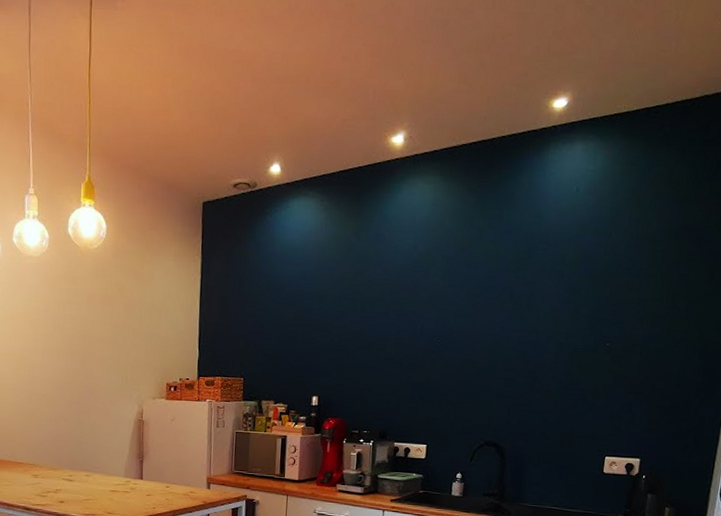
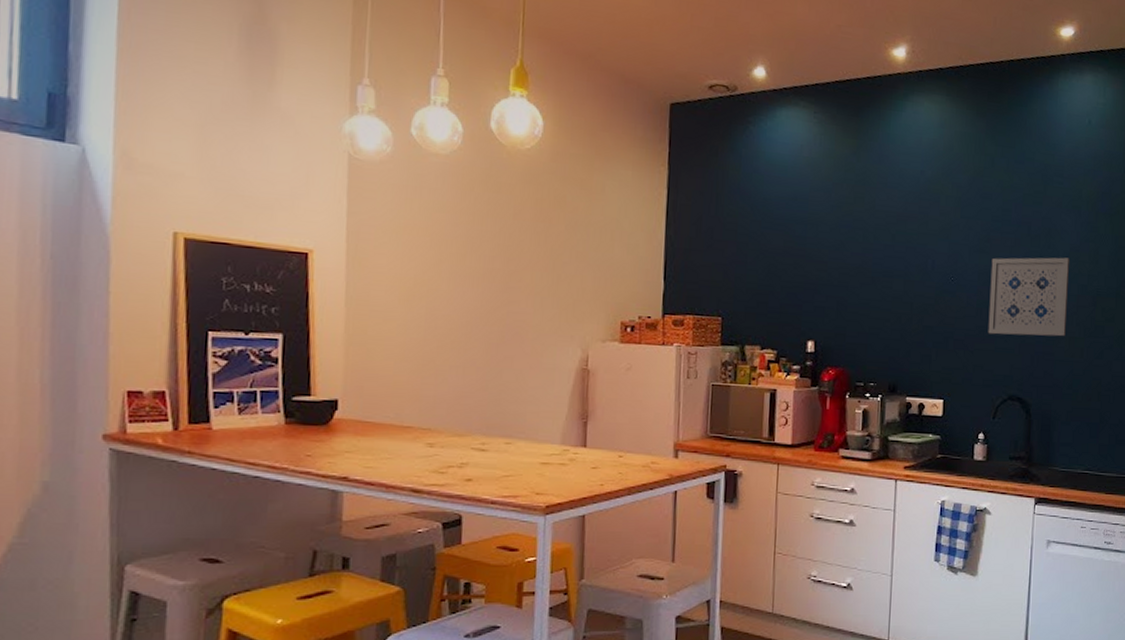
wall art: none [469,318,549,390] -> present [988,257,1069,337]

